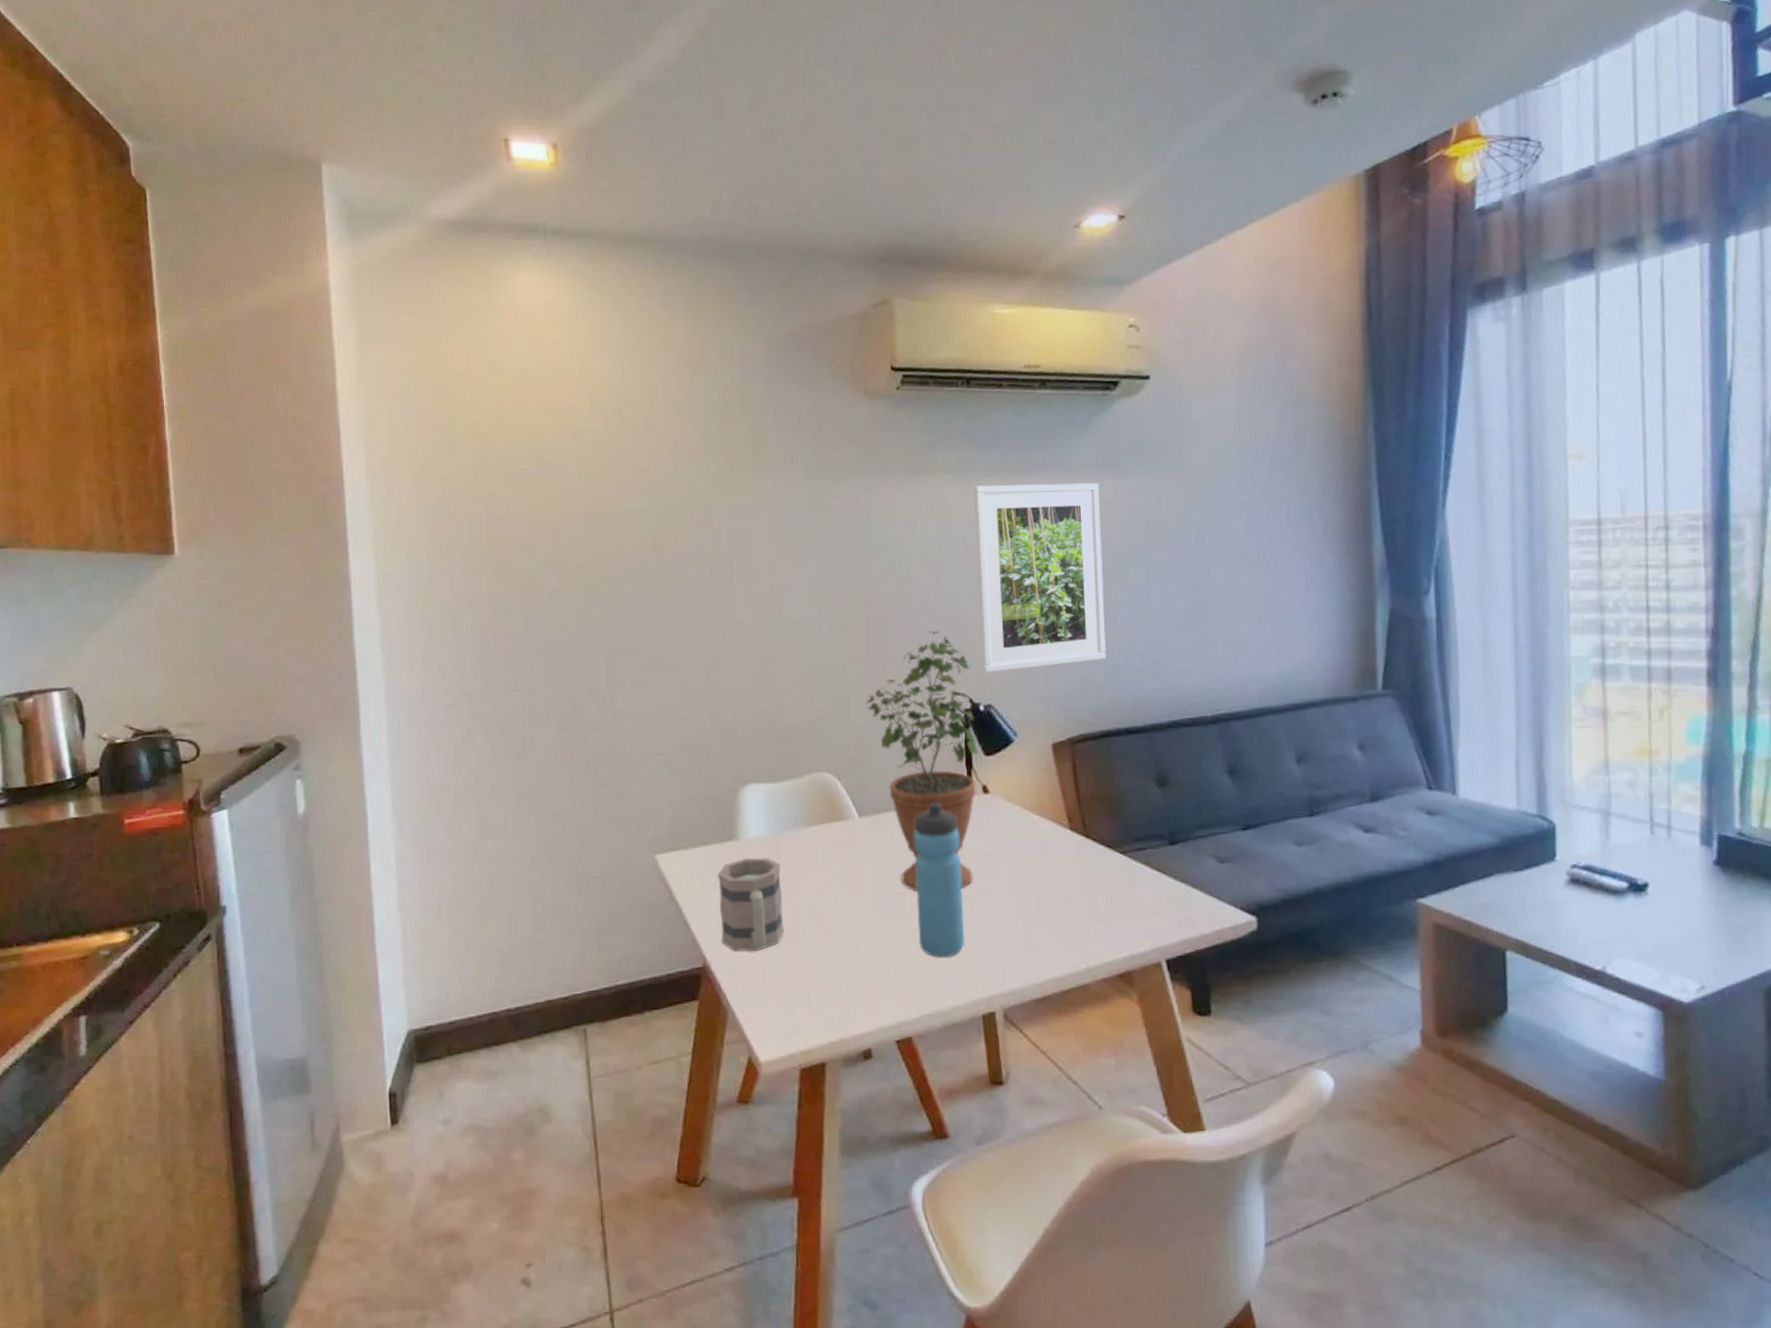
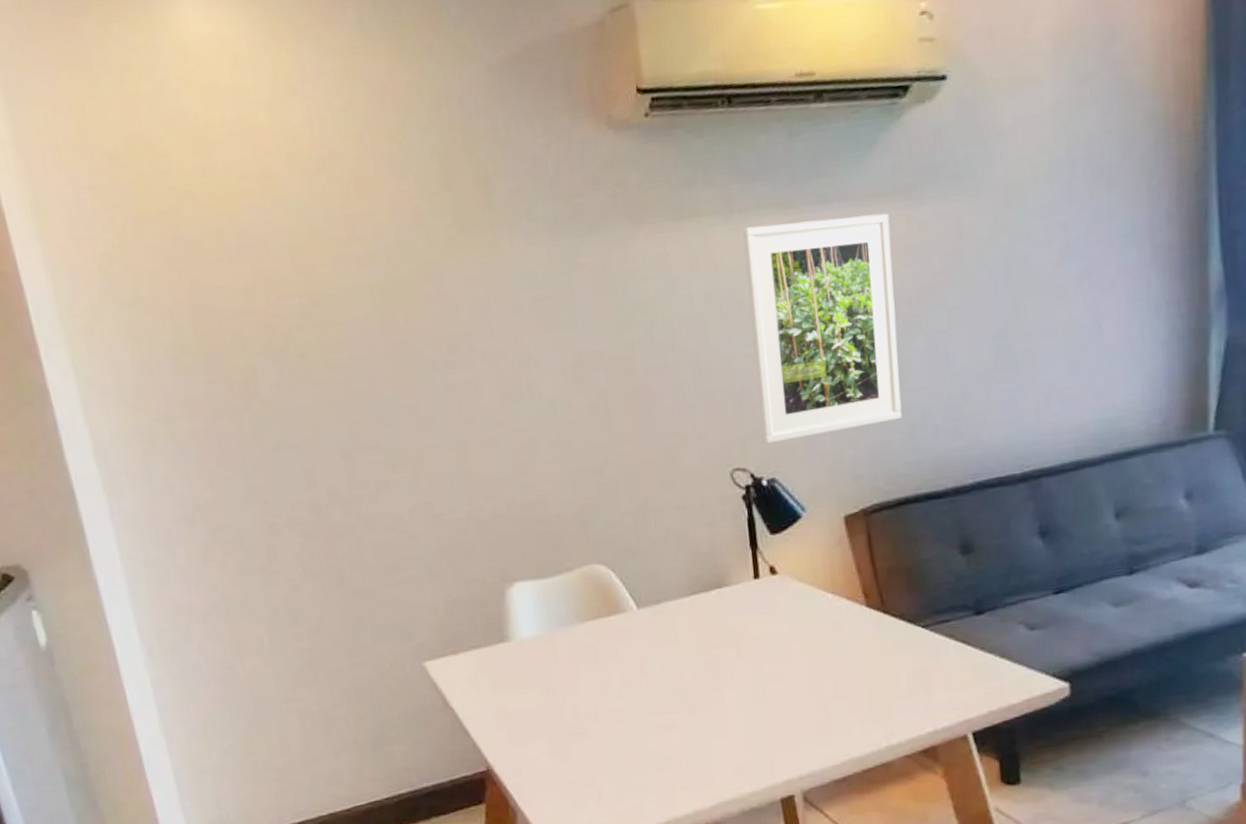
mug: present [718,857,784,952] -> none [492,657,568,754]
potted plant: present [865,630,979,891] -> none [635,400,764,681]
water bottle: present [914,803,965,958] -> none [698,588,759,746]

